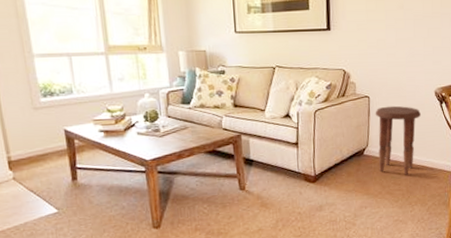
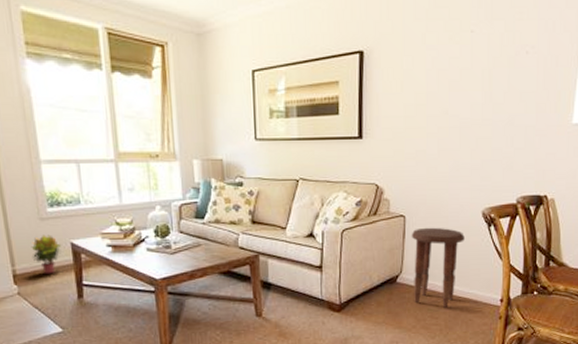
potted plant: none [25,123,55,160] -> present [31,234,62,275]

